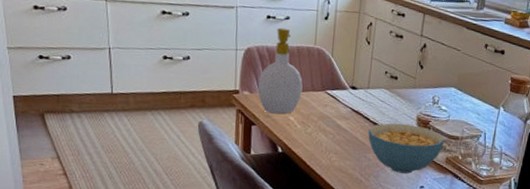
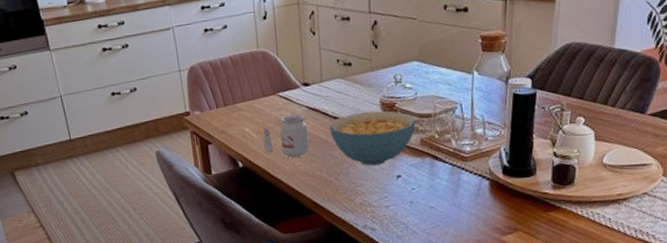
soap bottle: present [257,27,303,114] -> none [206,37,254,129]
candle: none [305,113,348,153] -> present [263,114,309,158]

